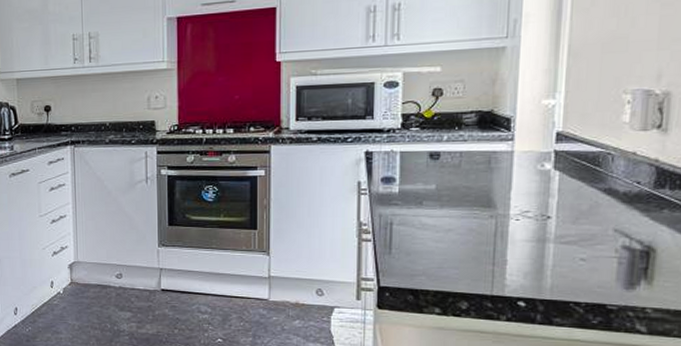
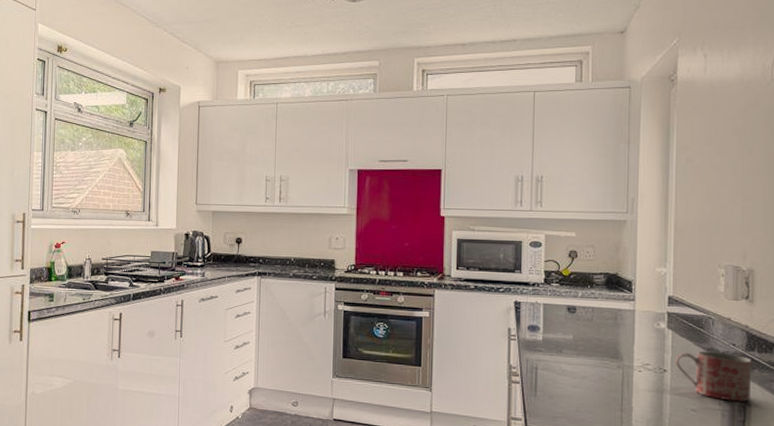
mug: none [562,191,661,247] -> present [675,350,752,402]

